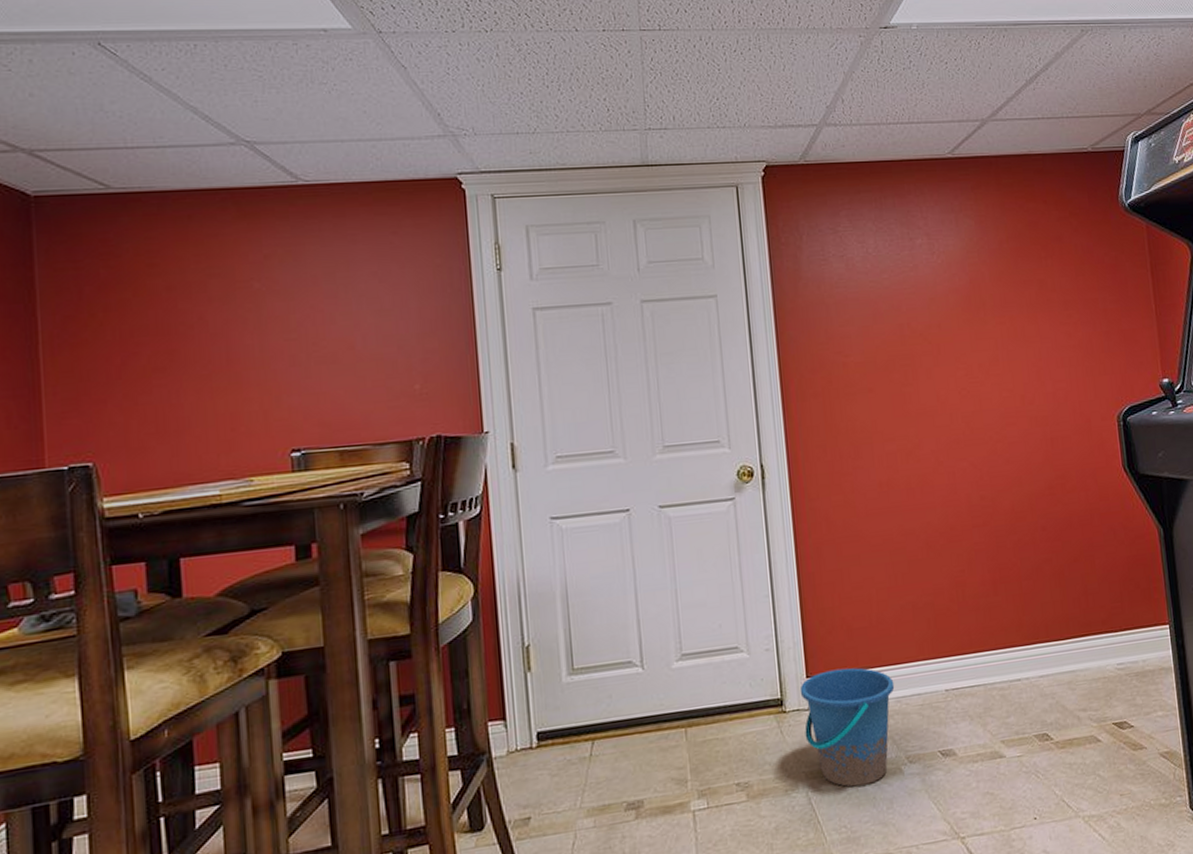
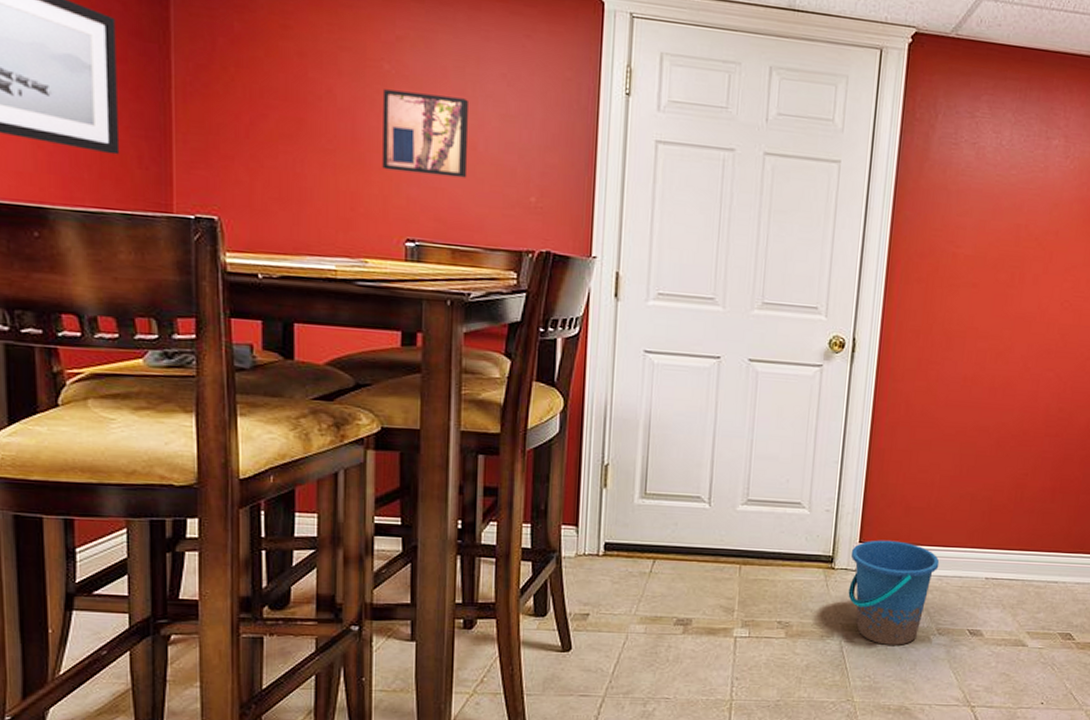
wall art: none [256,302,348,385] -> present [382,89,469,178]

